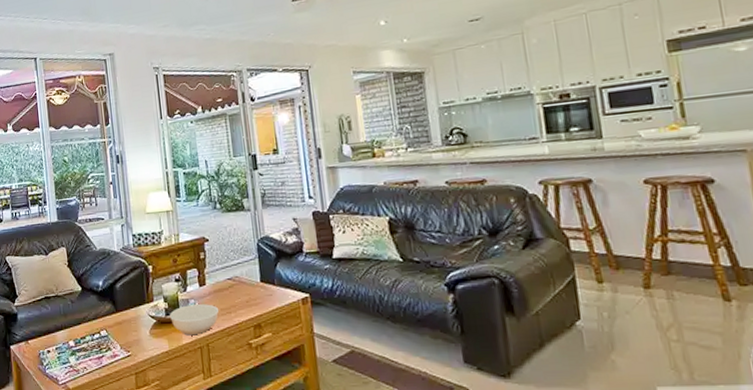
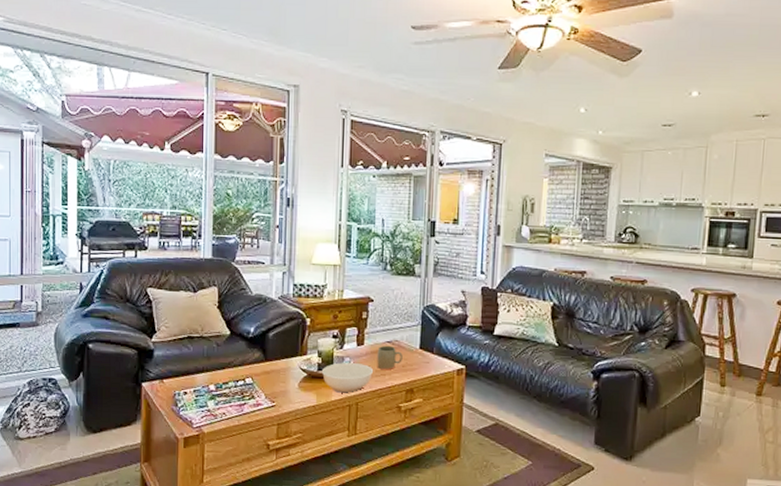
mug: none [219,282,246,308] -> present [377,345,403,370]

